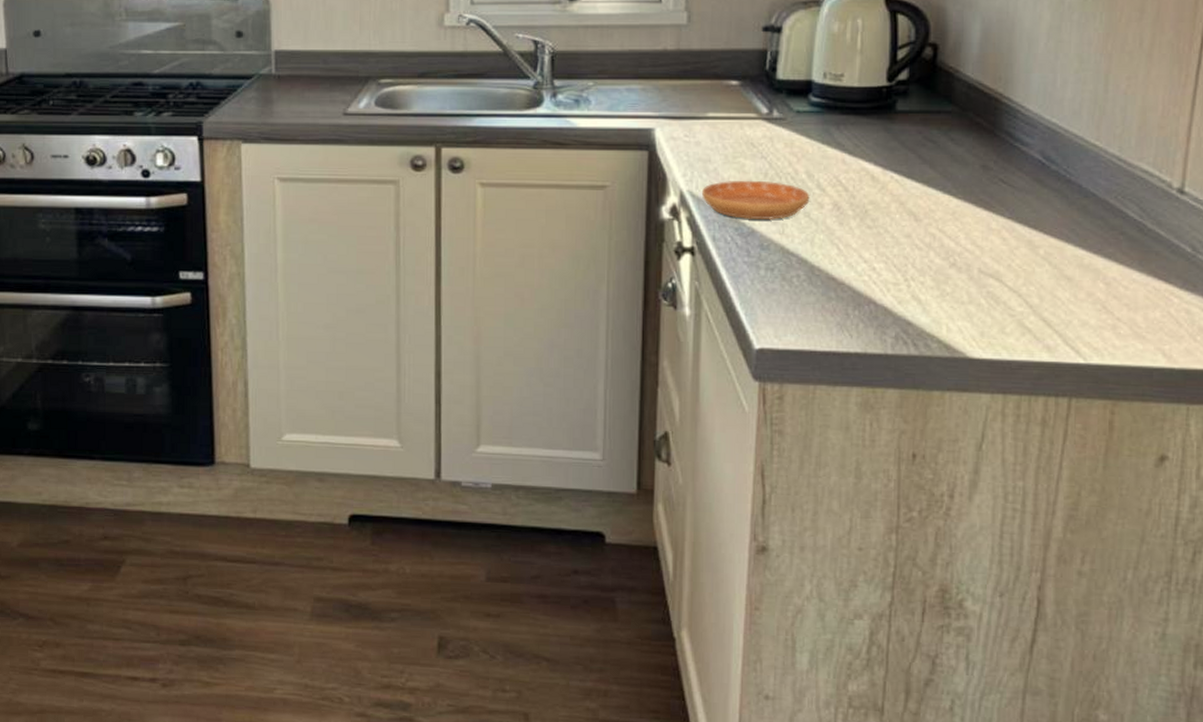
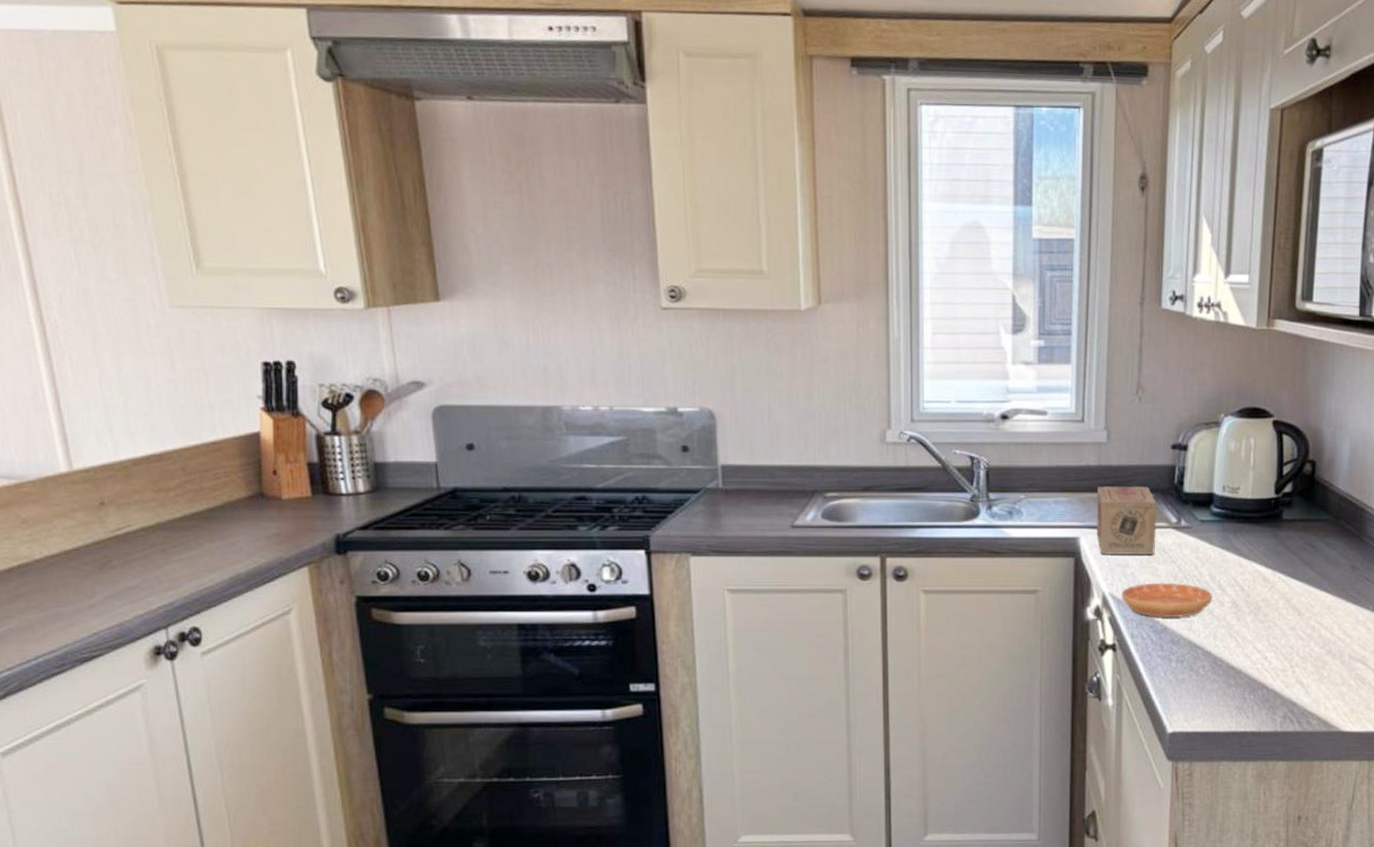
tea box: none [674,71,745,149] -> present [1096,485,1157,556]

